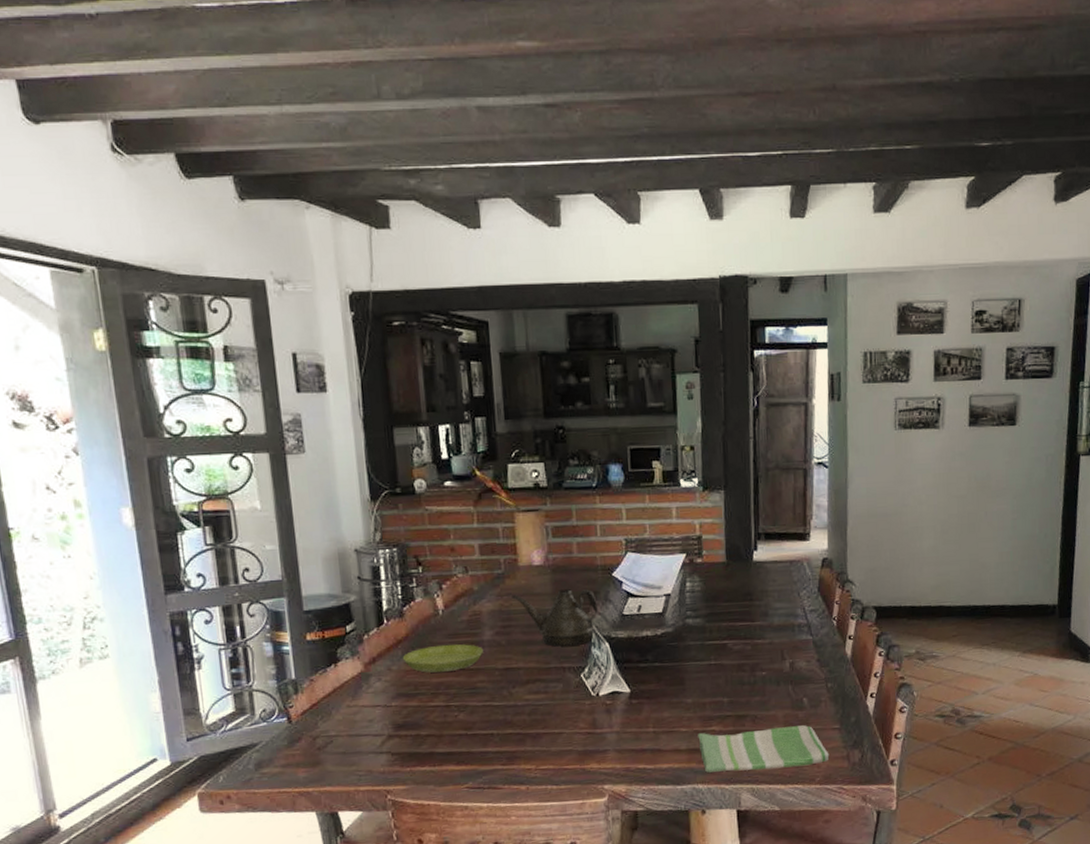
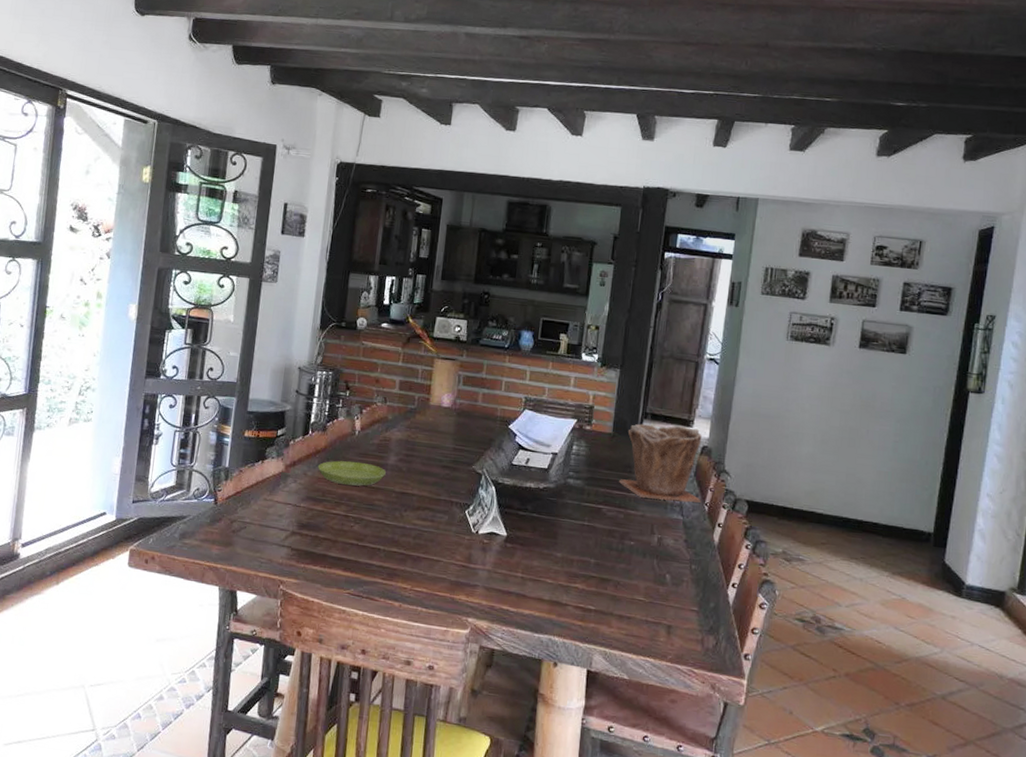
teapot: present [512,589,598,647] -> none [419,429,491,484]
dish towel: present [698,725,830,773] -> none [561,587,684,642]
plant pot: none [741,540,829,625] -> present [619,423,702,503]

